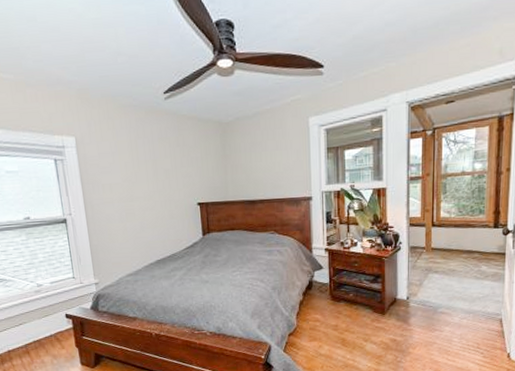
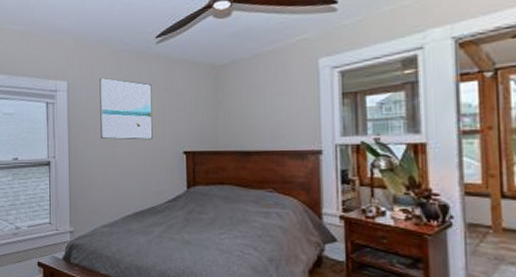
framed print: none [109,133,168,195] -> present [99,77,153,140]

